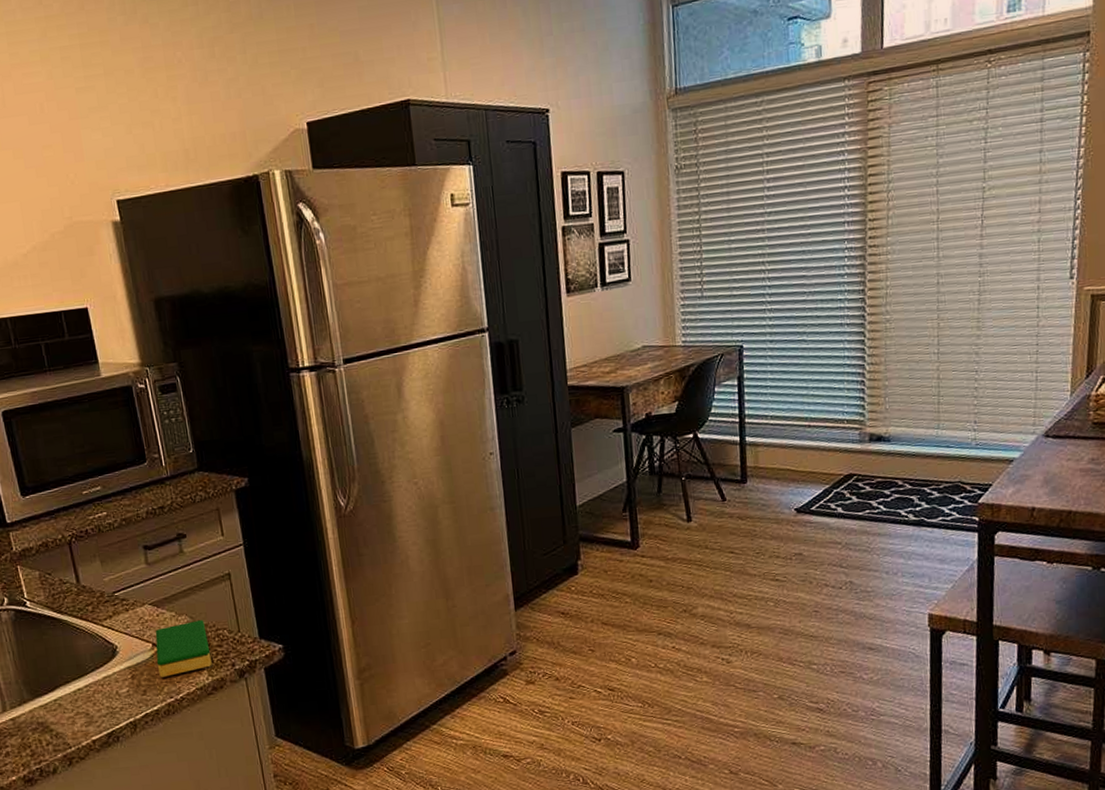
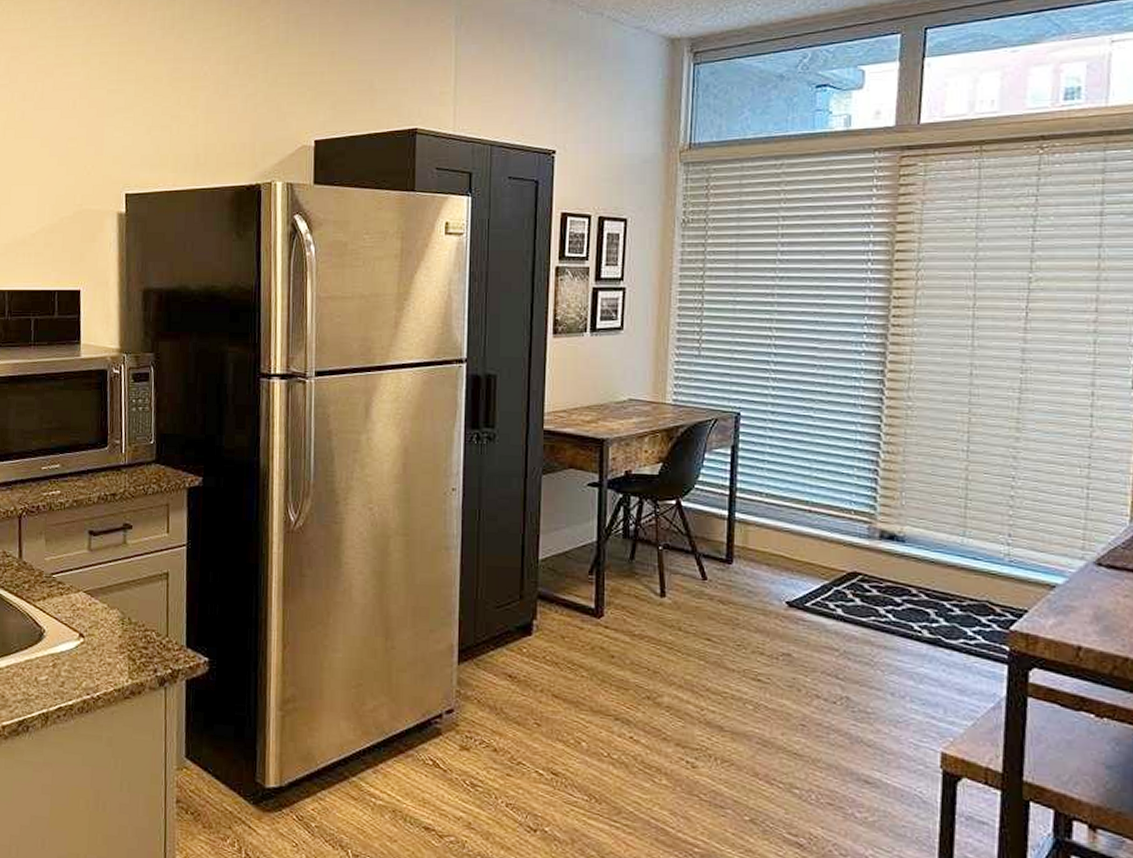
dish sponge: present [155,620,212,677] -> none [80,617,135,671]

